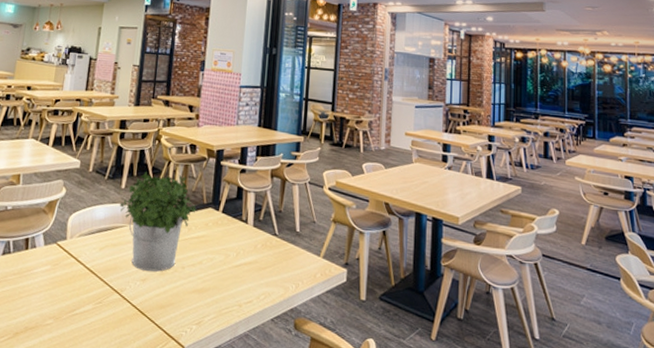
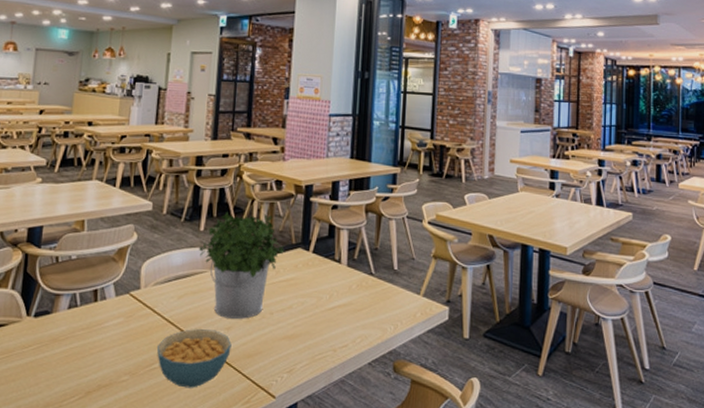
cereal bowl: none [78,279,146,335] -> present [156,329,232,388]

